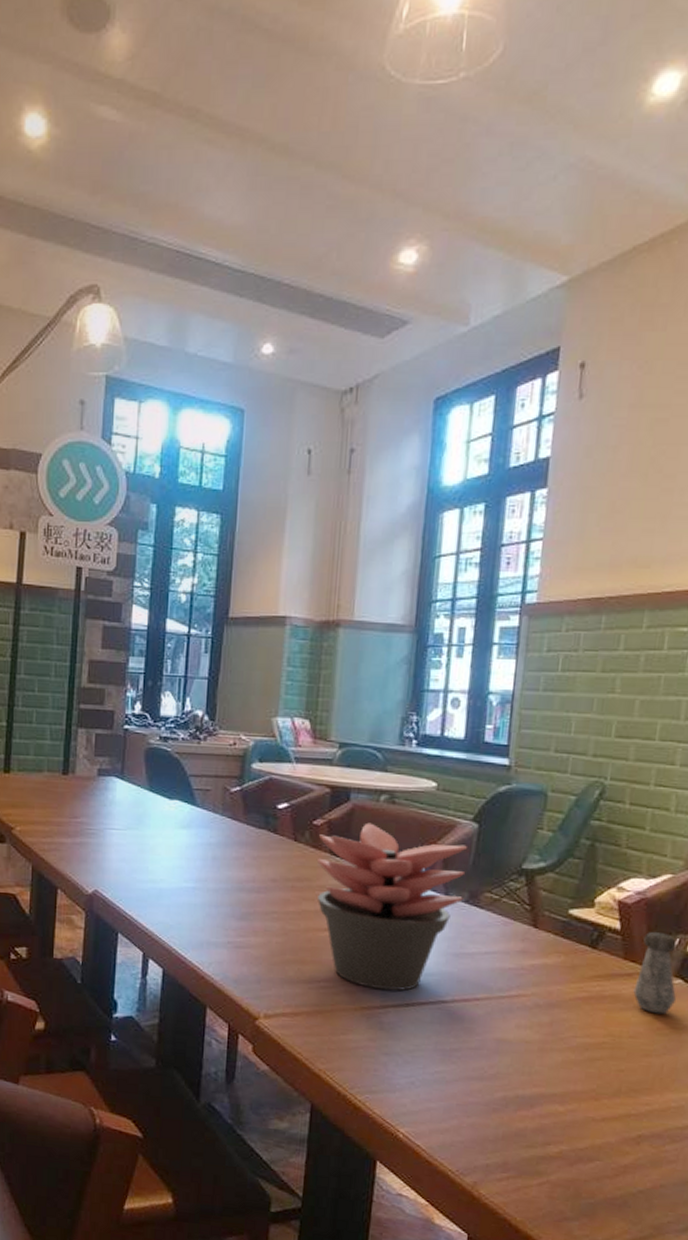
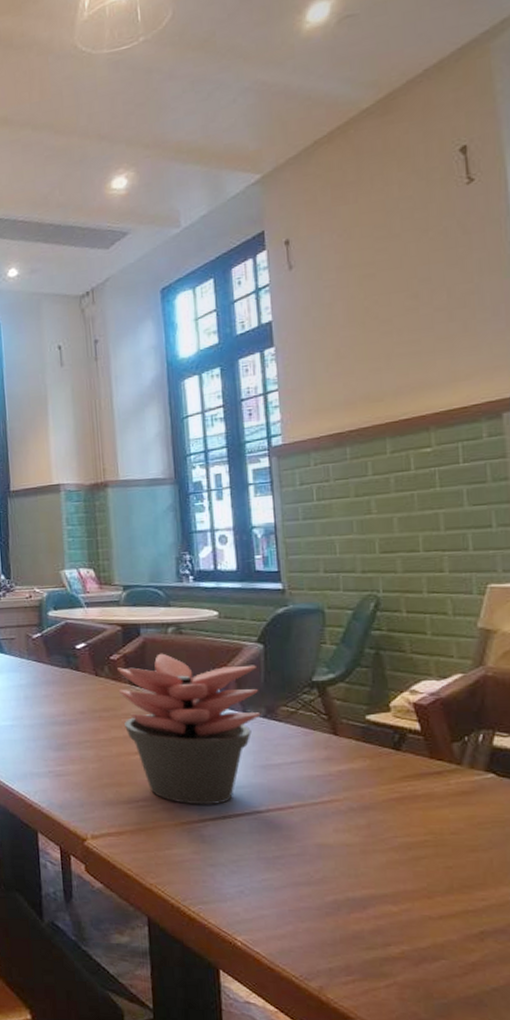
salt shaker: present [633,931,677,1015] -> none [446,729,491,809]

